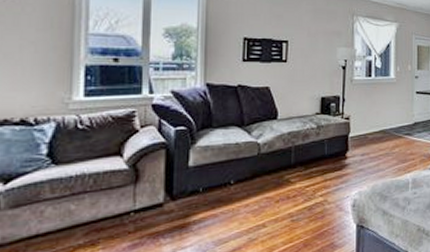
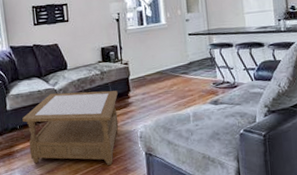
coffee table: none [208,147,334,241] -> present [22,90,119,166]

